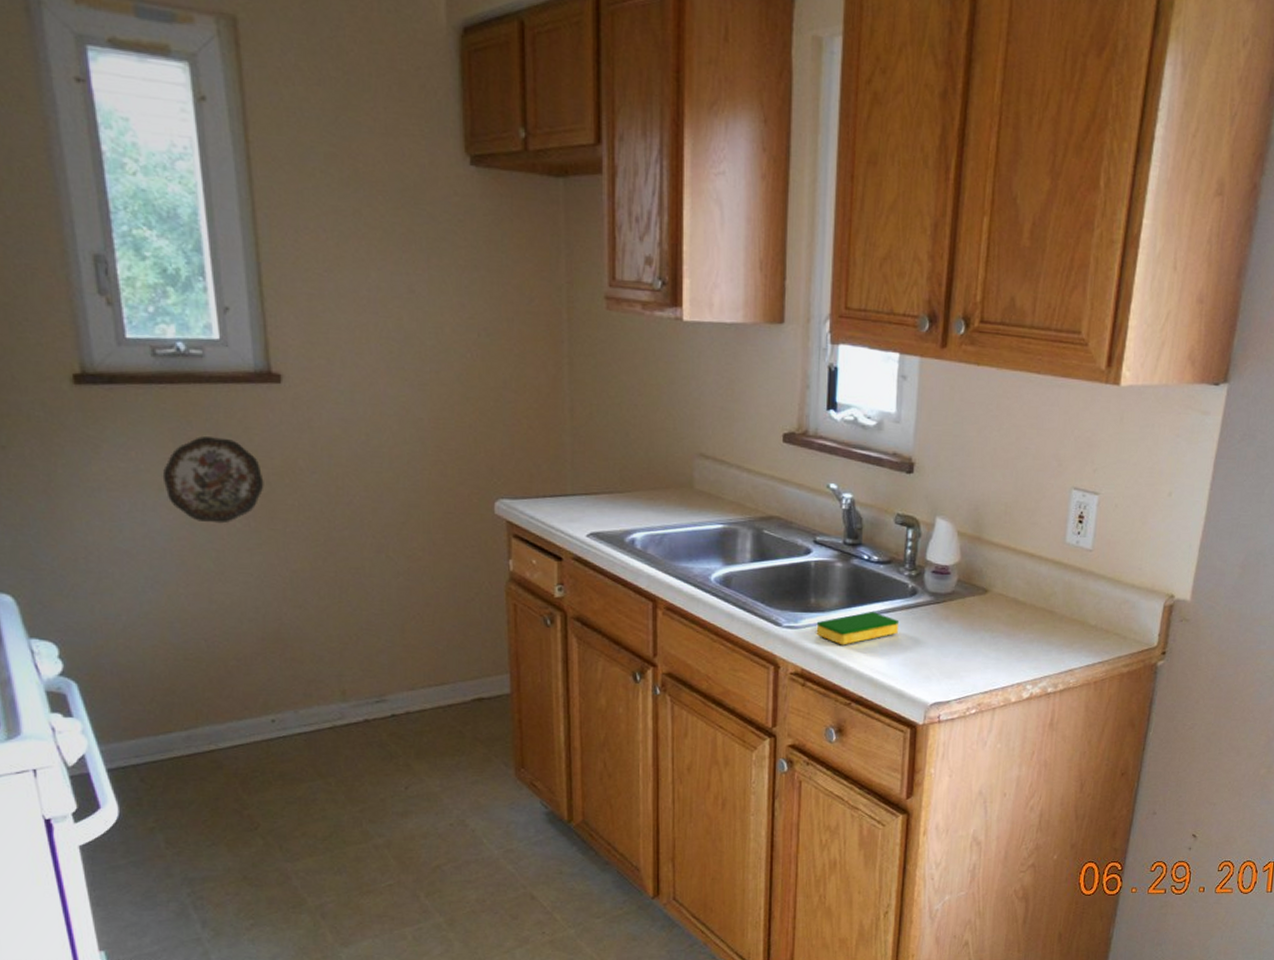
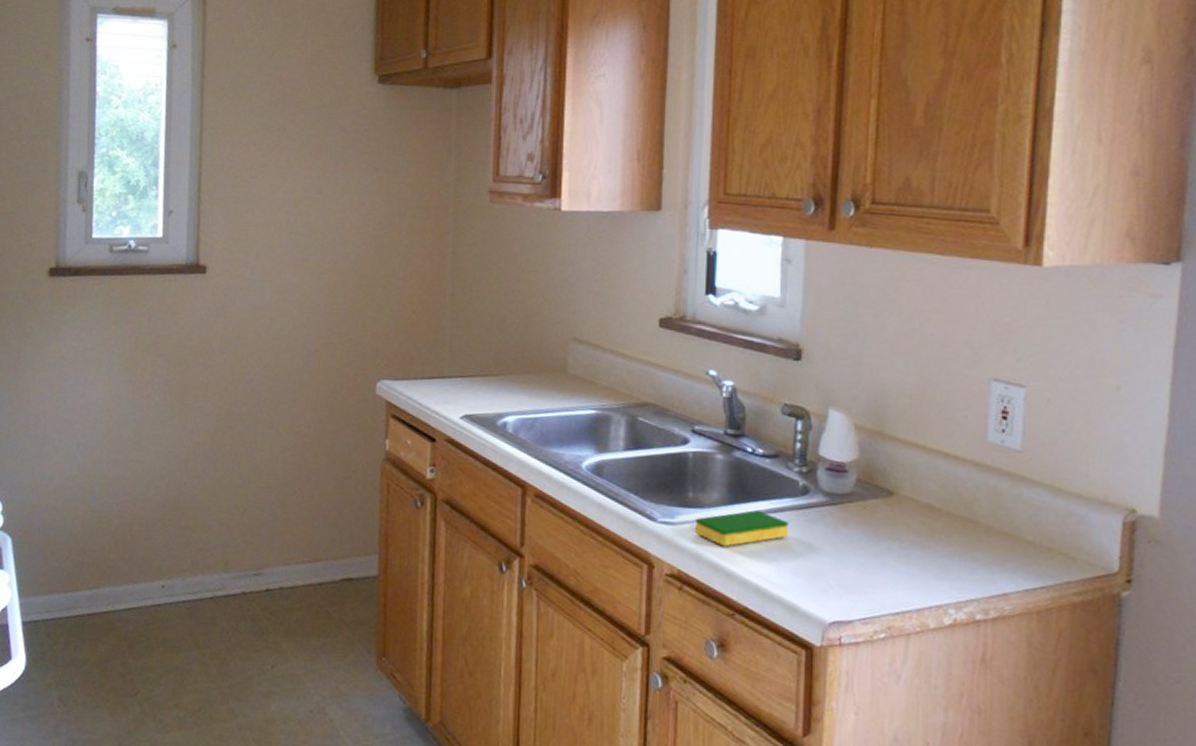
decorative plate: present [162,436,264,524] -> none [103,320,182,398]

